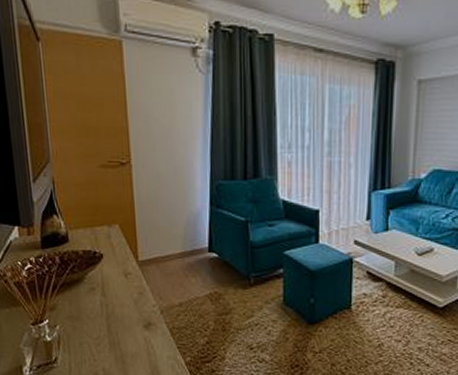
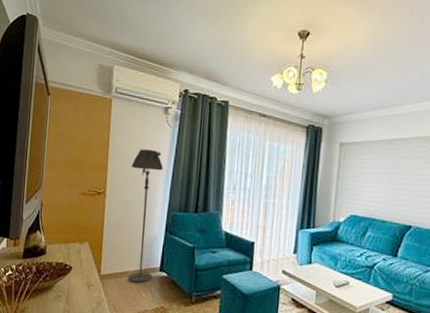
floor lamp: none [158,104,201,268] -> present [128,149,163,283]

